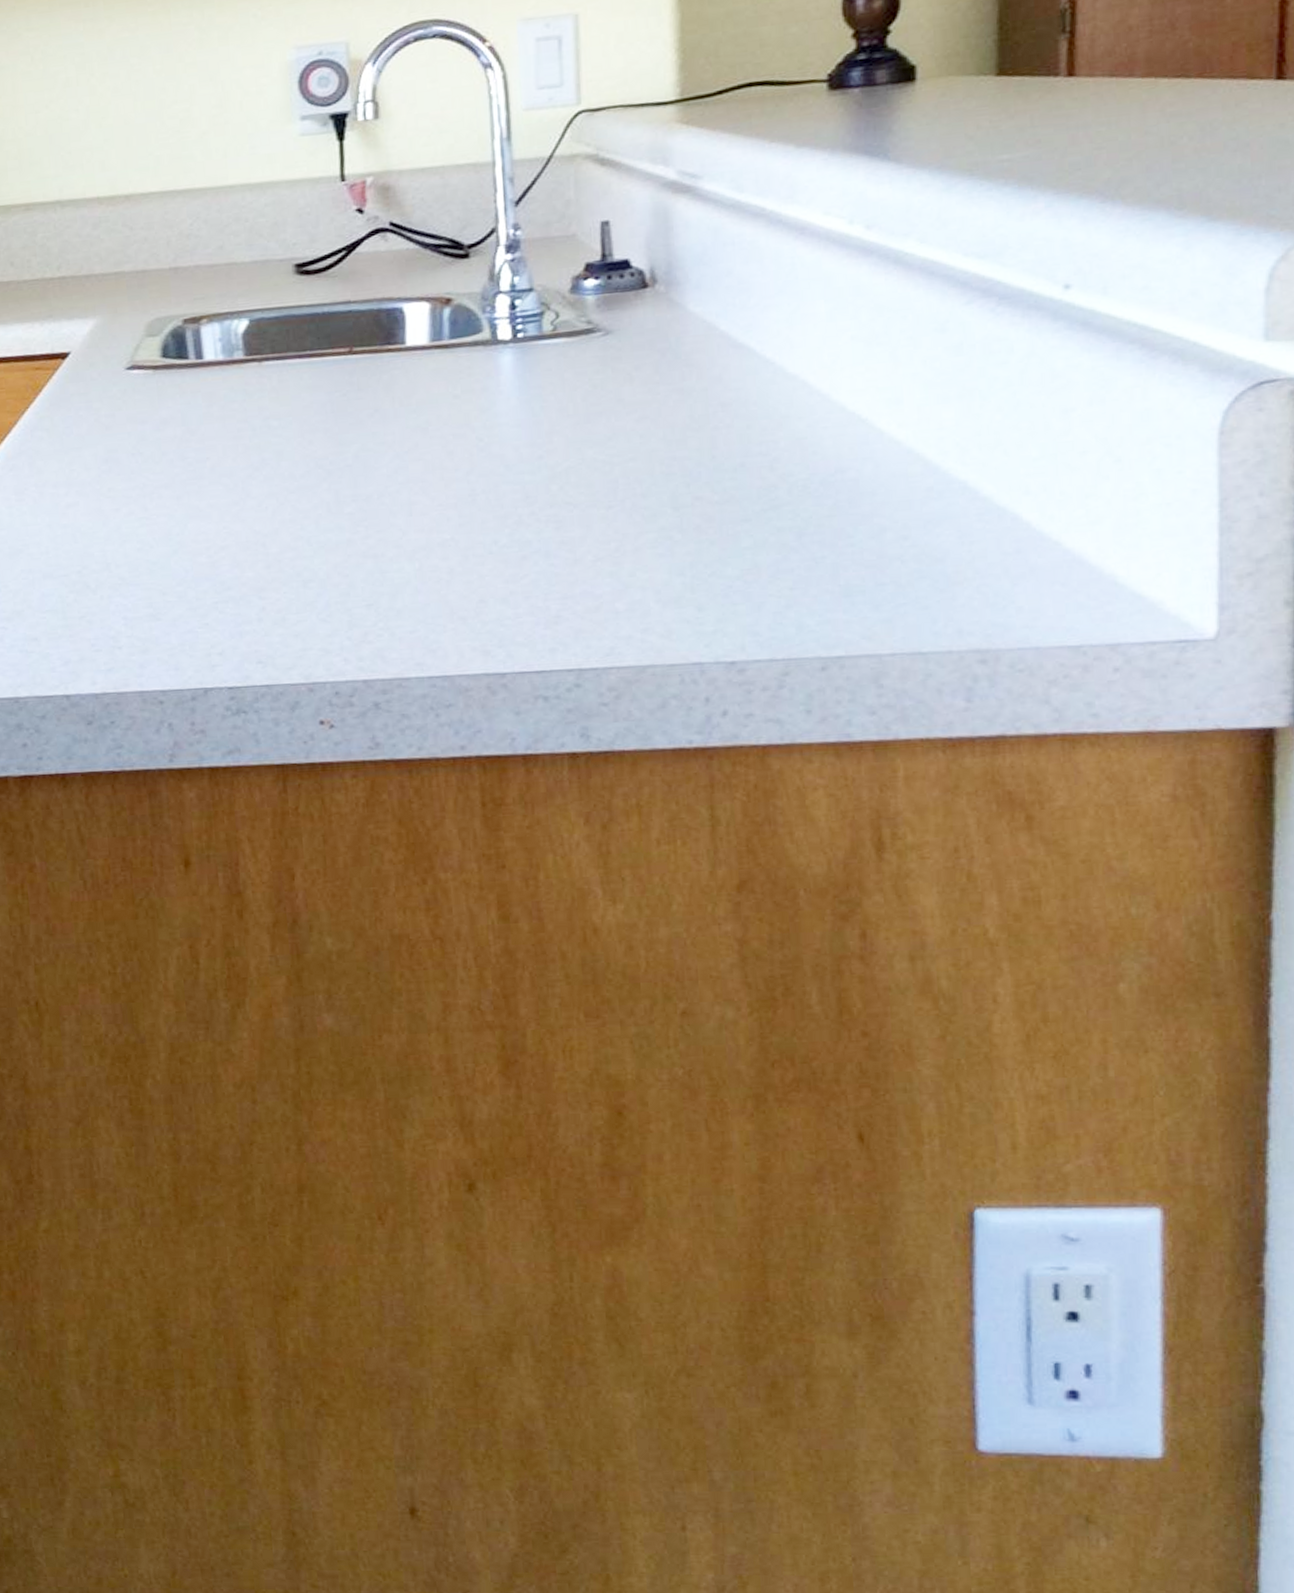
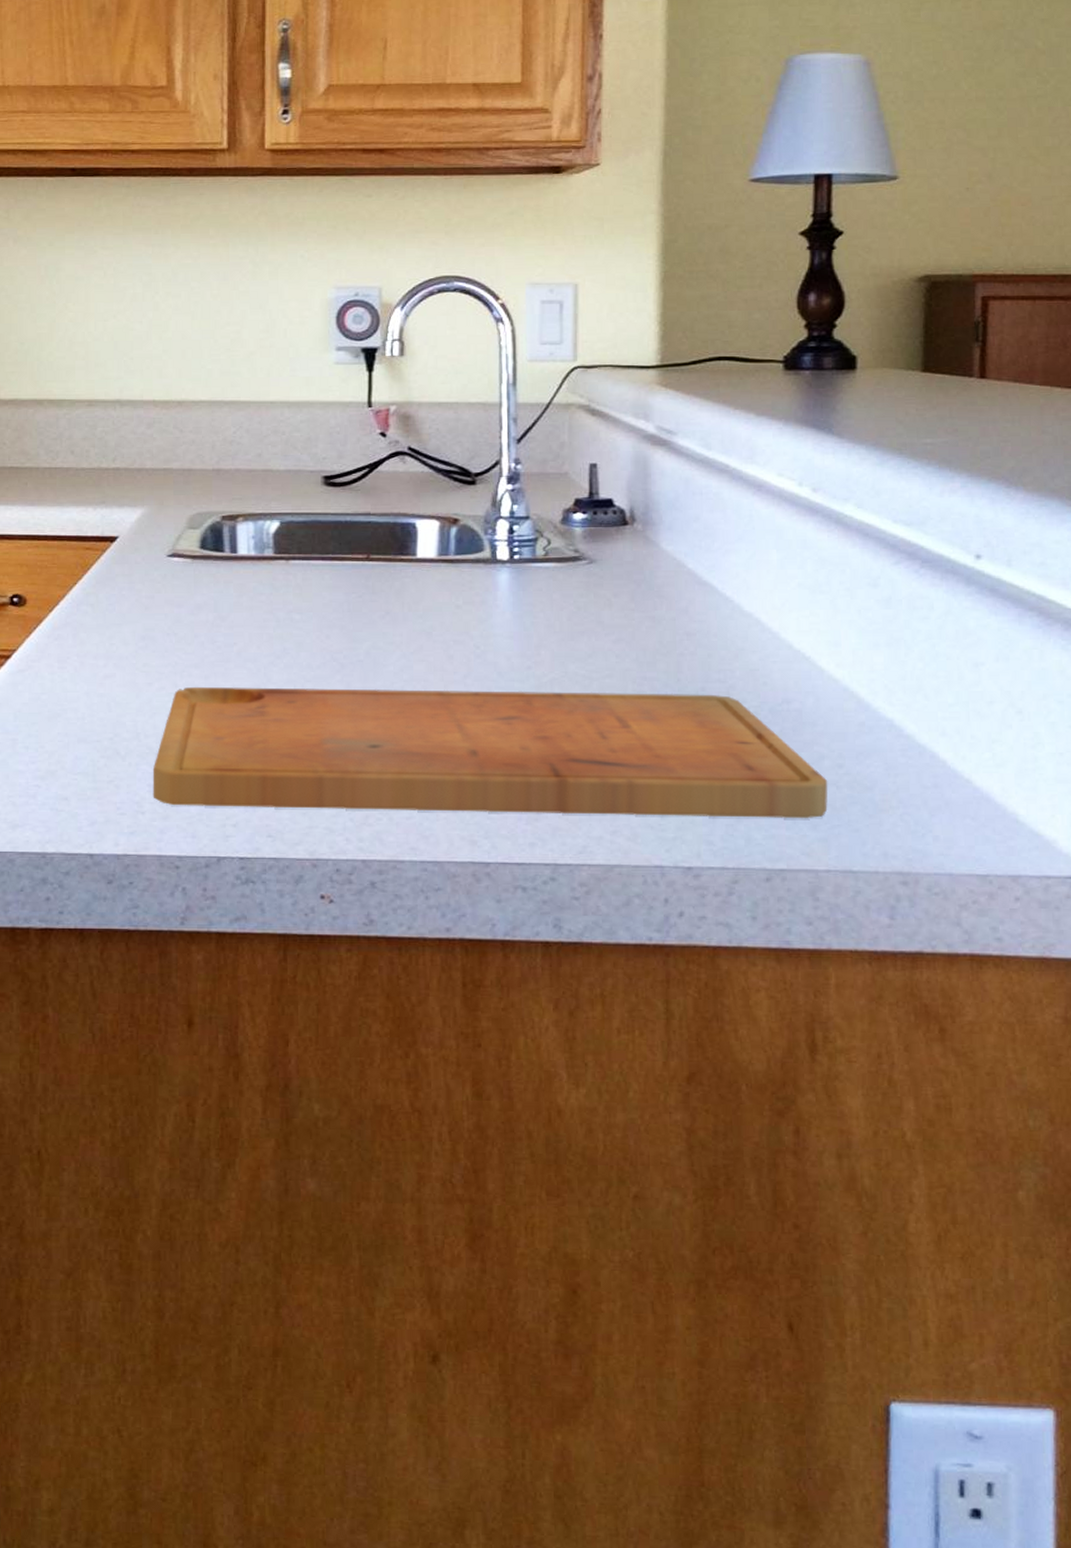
cutting board: none [126,469,892,638] -> present [152,686,828,818]

